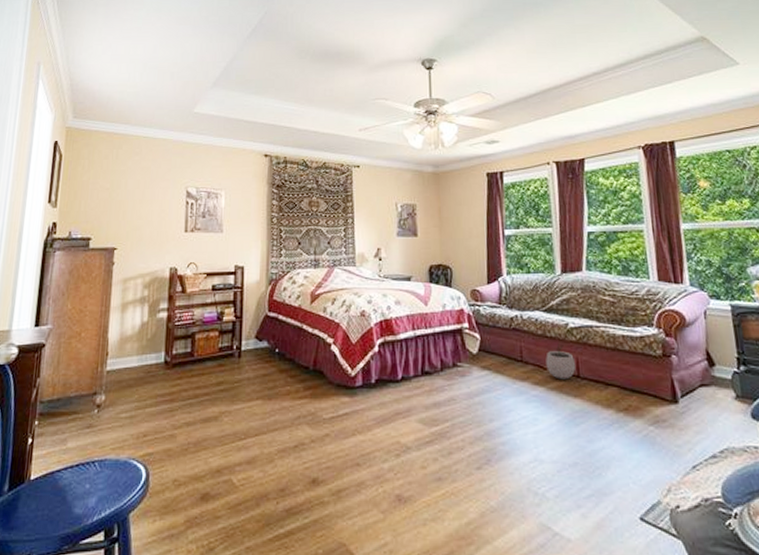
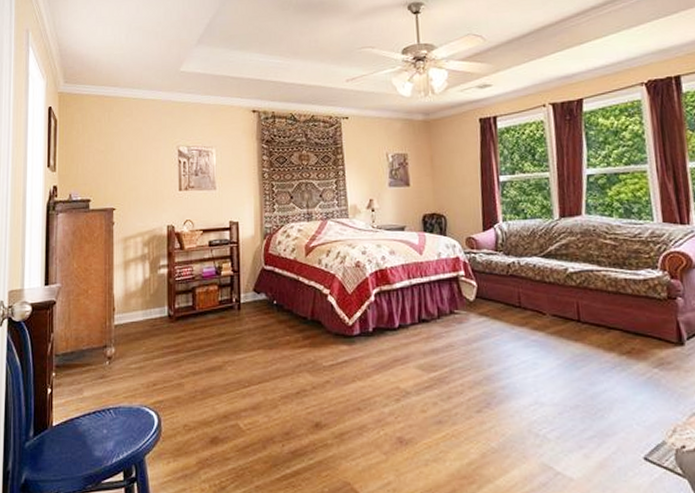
plant pot: present [545,344,575,380] -> none [544,289,576,324]

